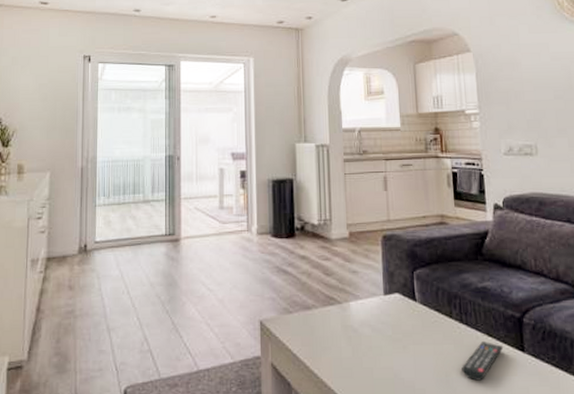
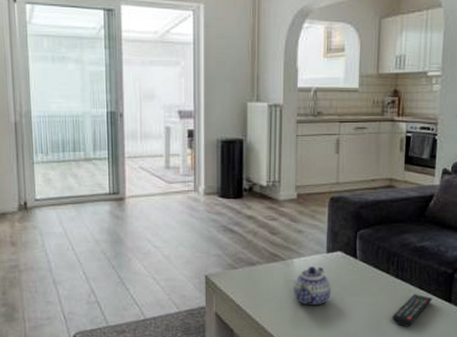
teapot: none [351,310,392,355] -> present [293,266,331,306]

